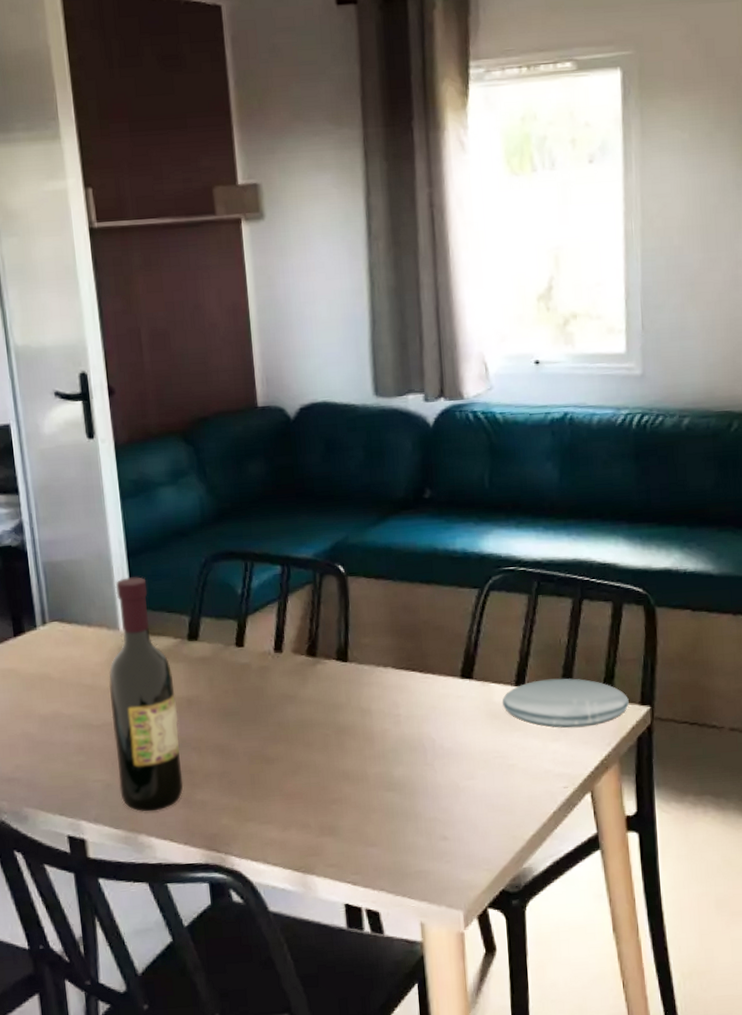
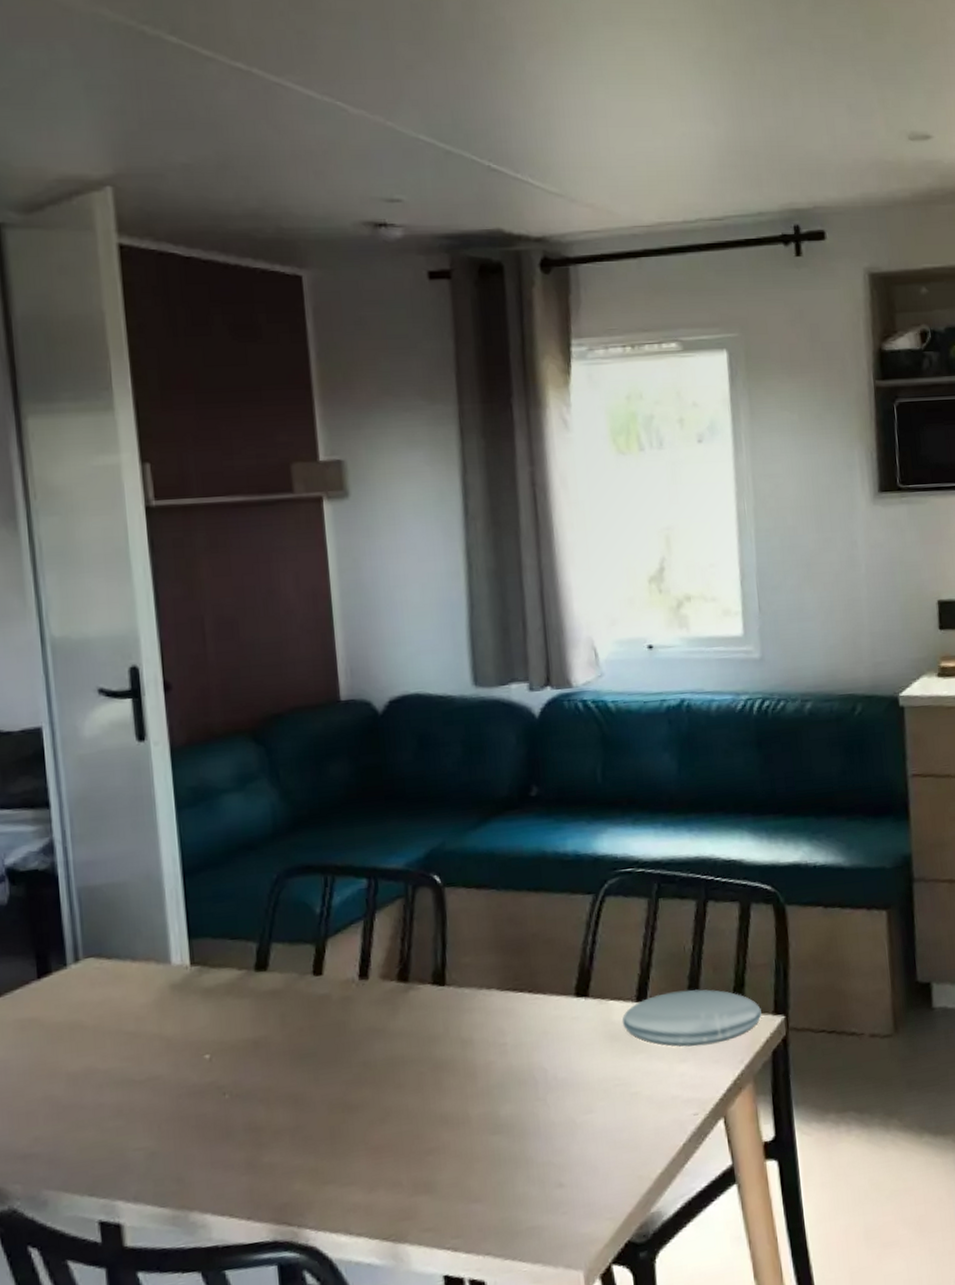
wine bottle: present [108,577,184,812] -> none [156,899,247,1183]

